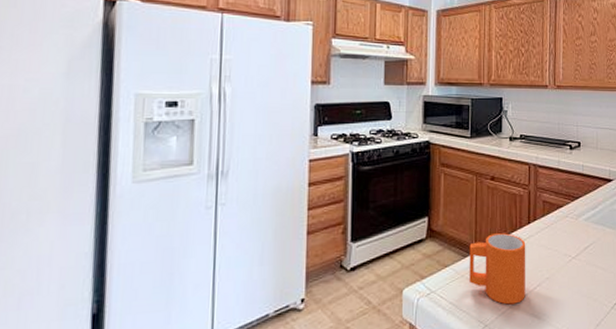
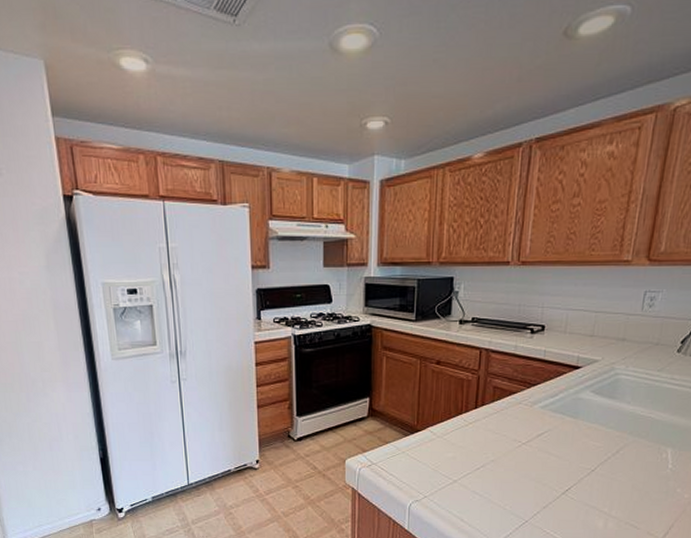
mug: present [469,233,526,305] -> none [410,416,471,481]

